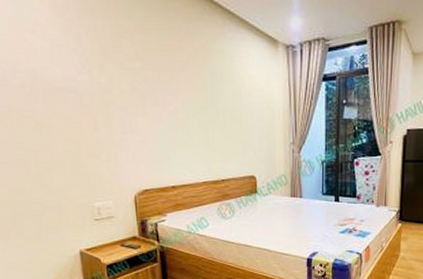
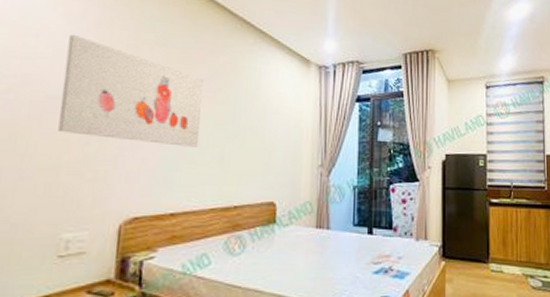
wall art: none [60,26,186,130] -> present [58,34,203,147]

